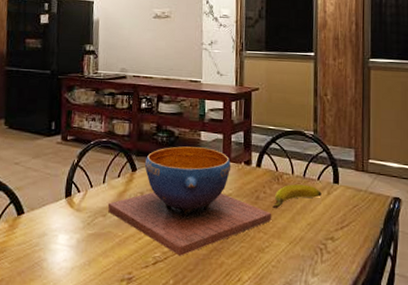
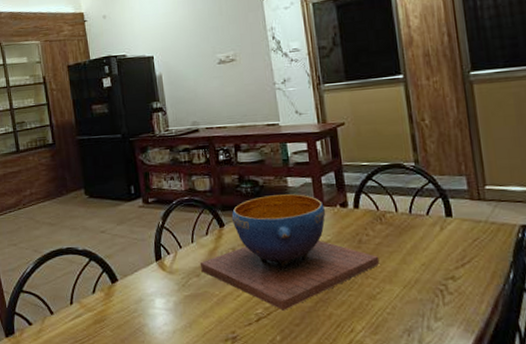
banana: present [272,184,322,209] -> none [378,221,434,252]

